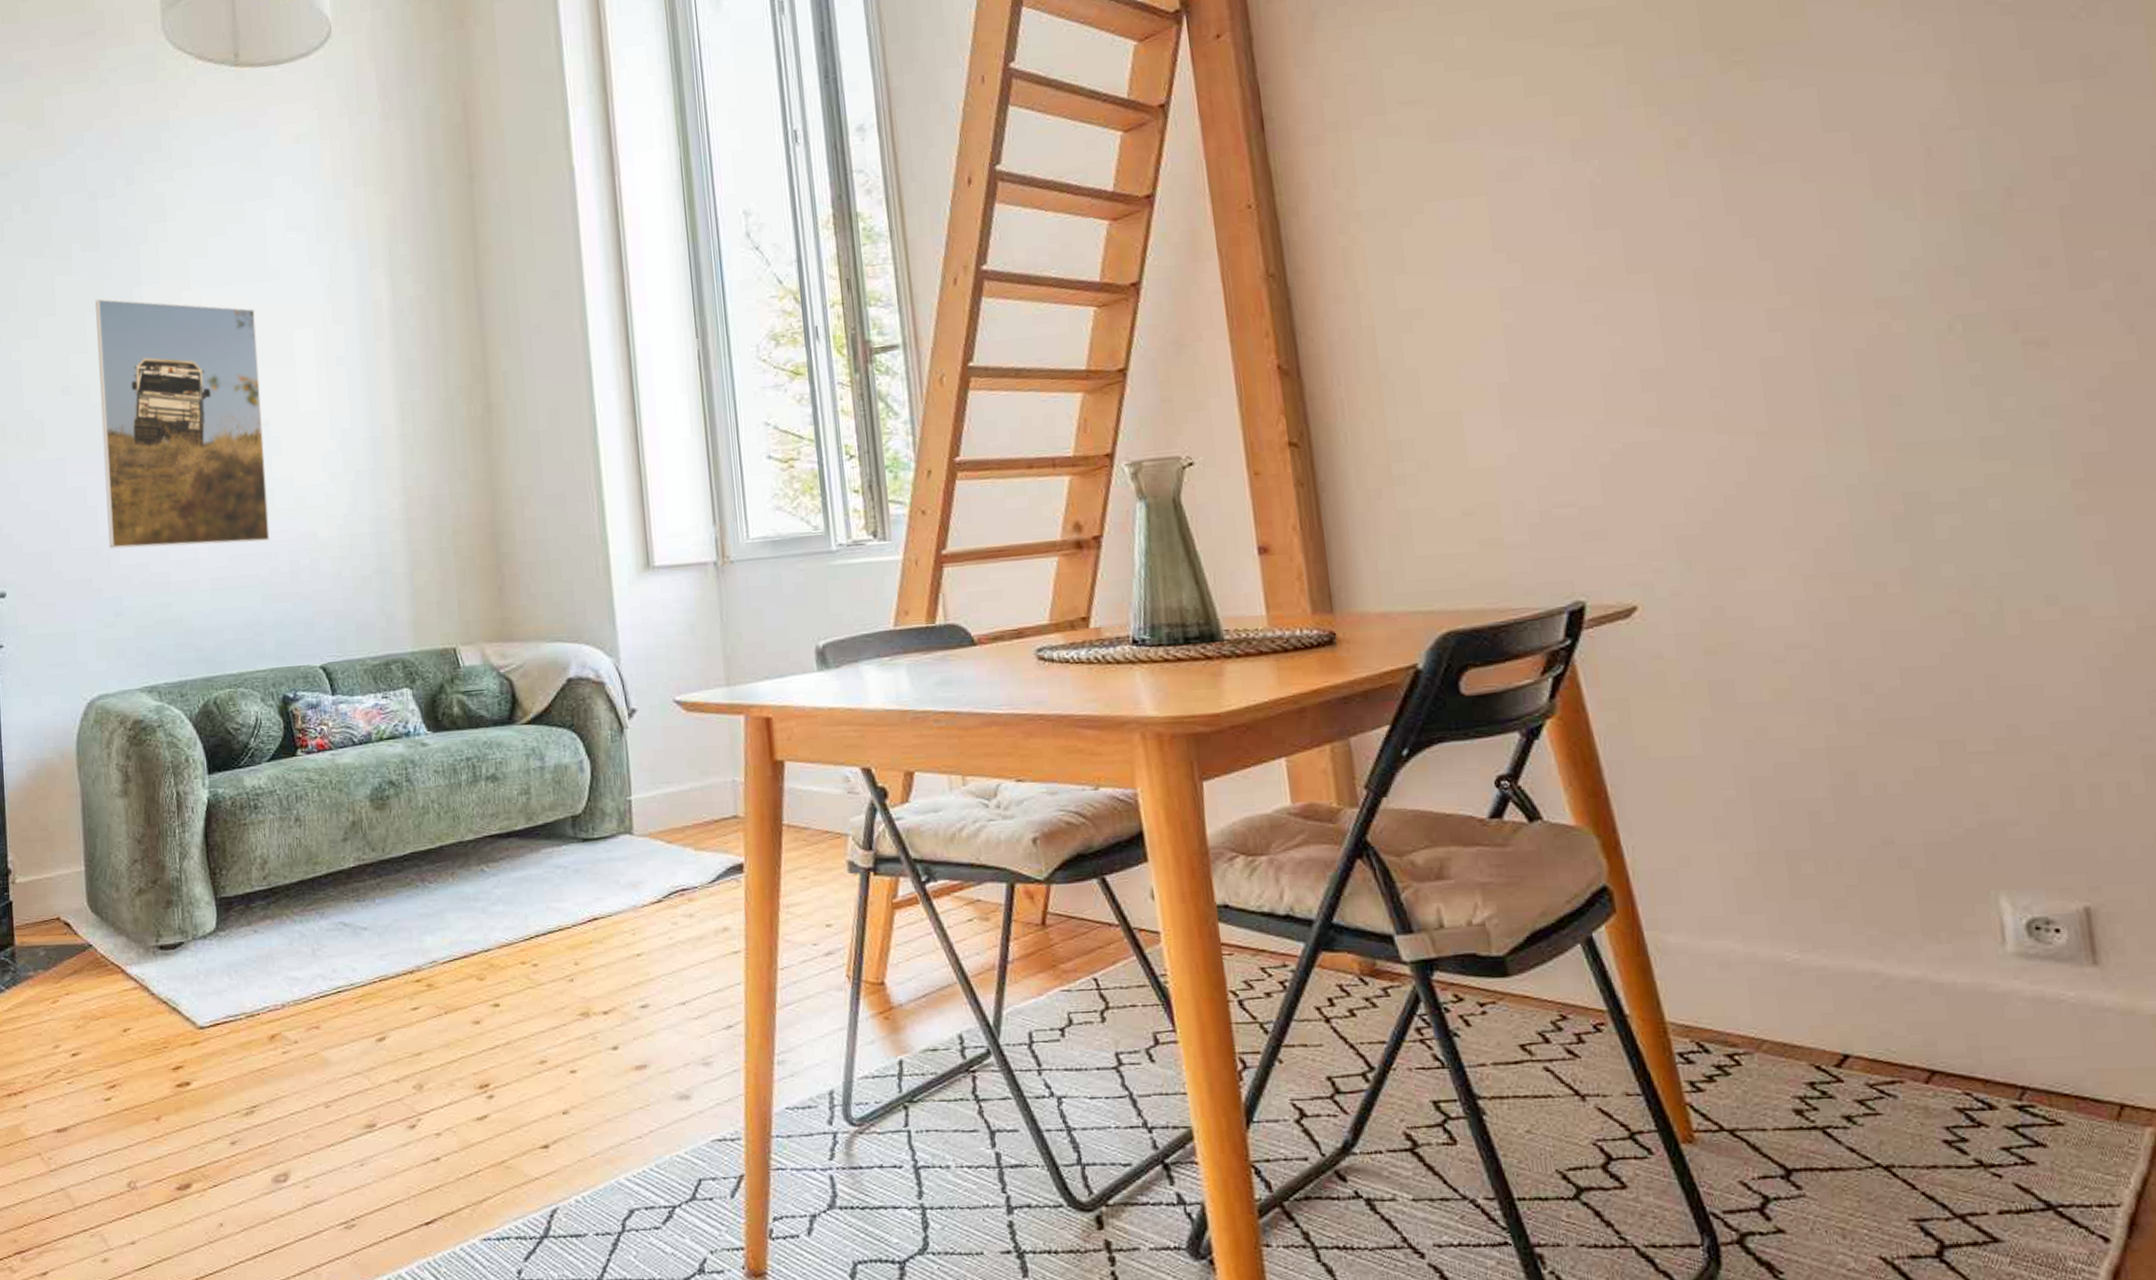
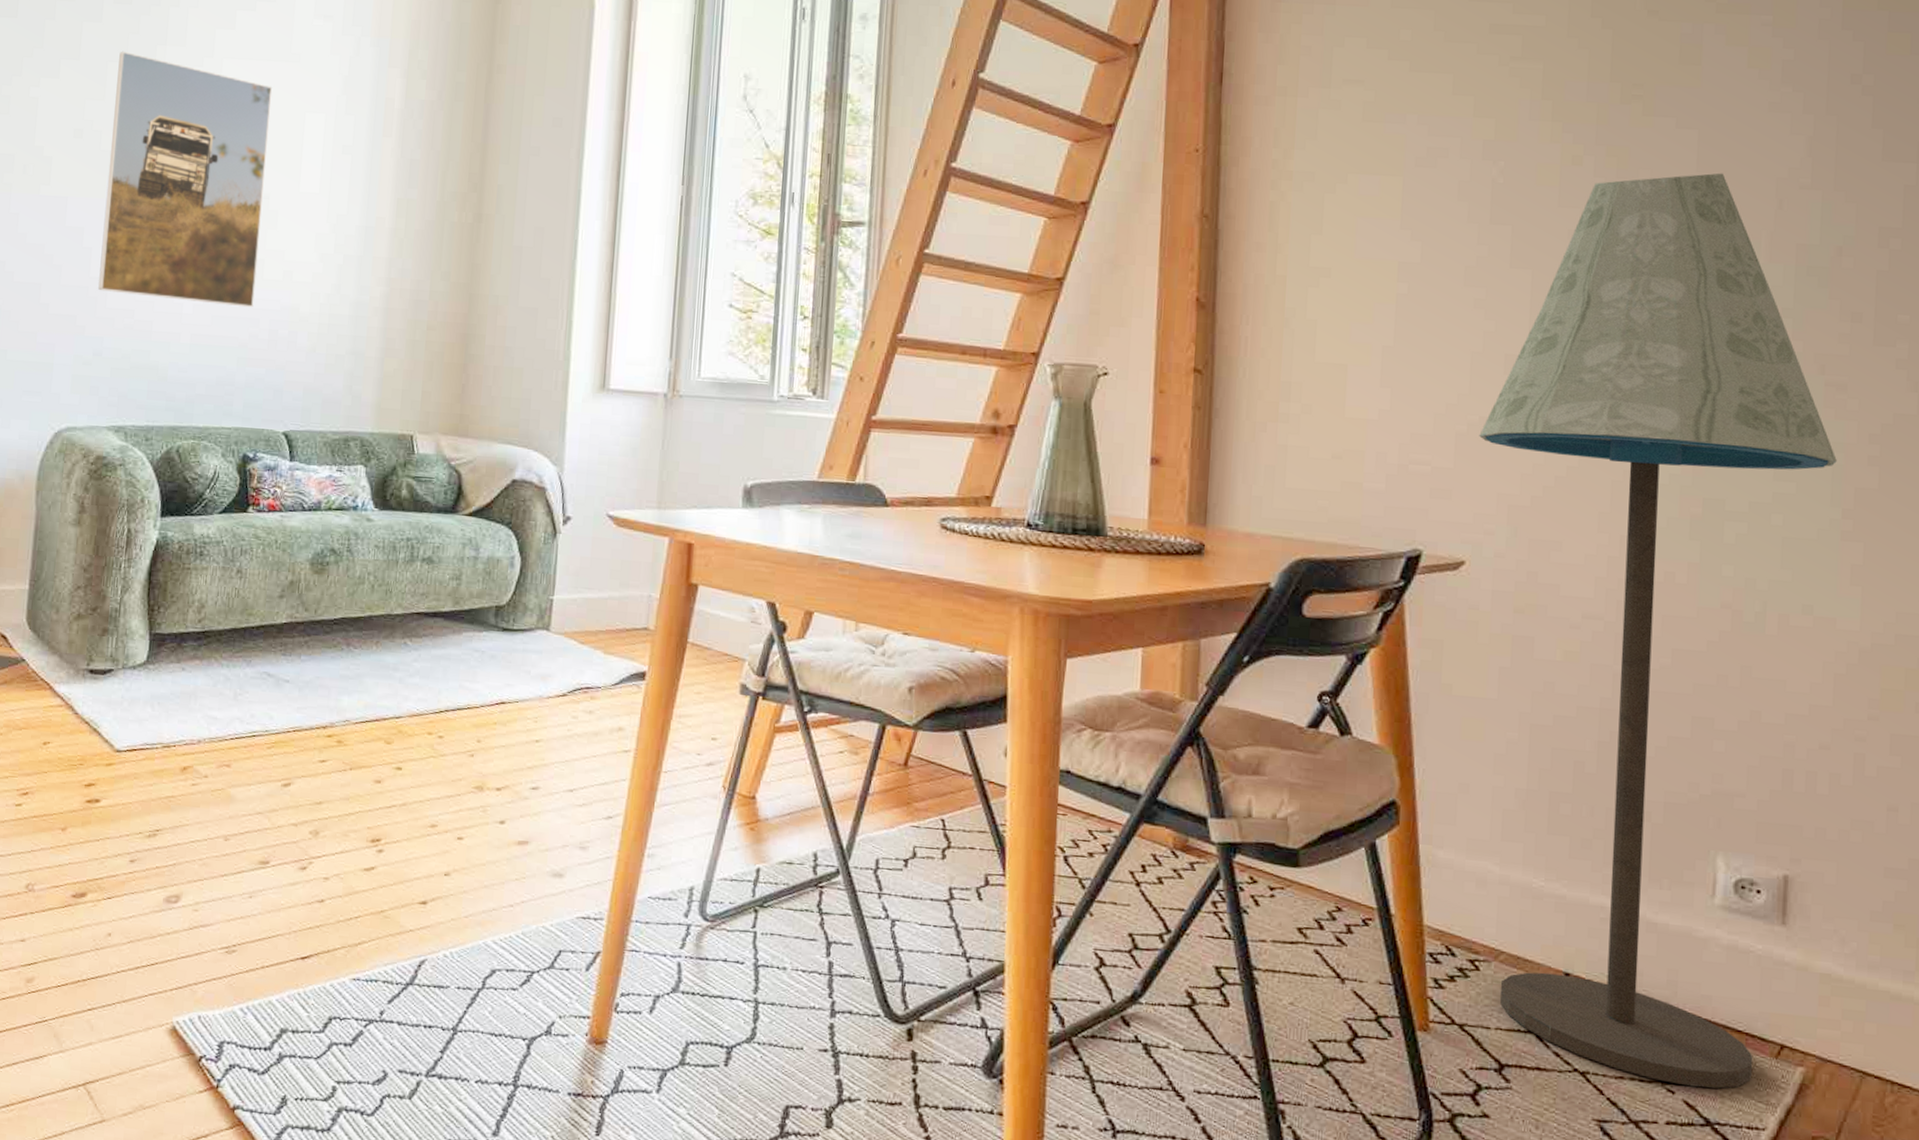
floor lamp: none [1626,129,2092,1167] -> present [1479,173,1837,1089]

